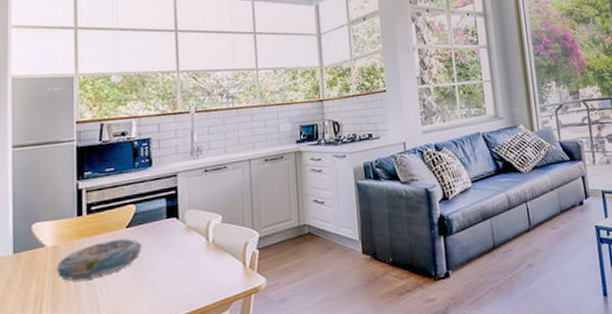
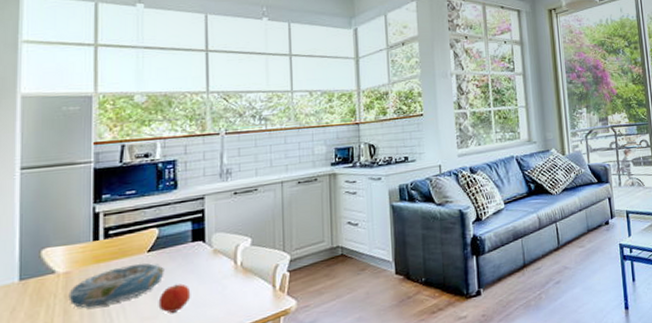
apple: none [137,259,167,288] -> present [158,283,191,313]

